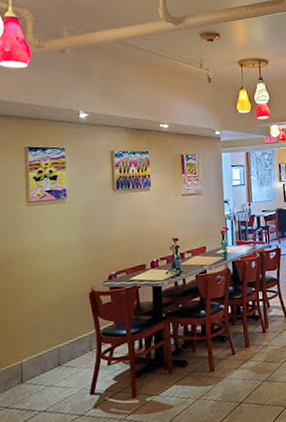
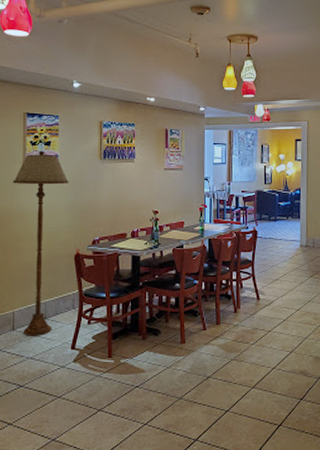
floor lamp: none [15,185,79,388] -> present [13,150,69,336]

